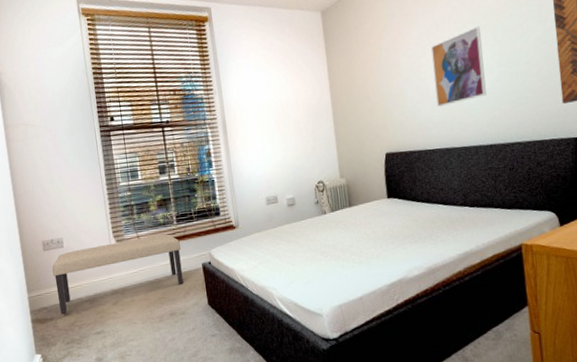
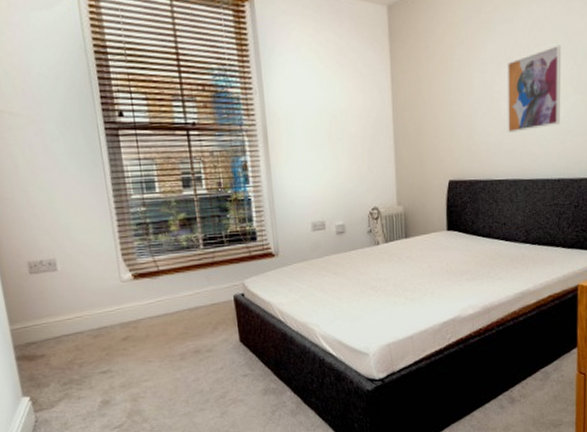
bench: present [52,234,184,315] -> none [41,259,211,351]

